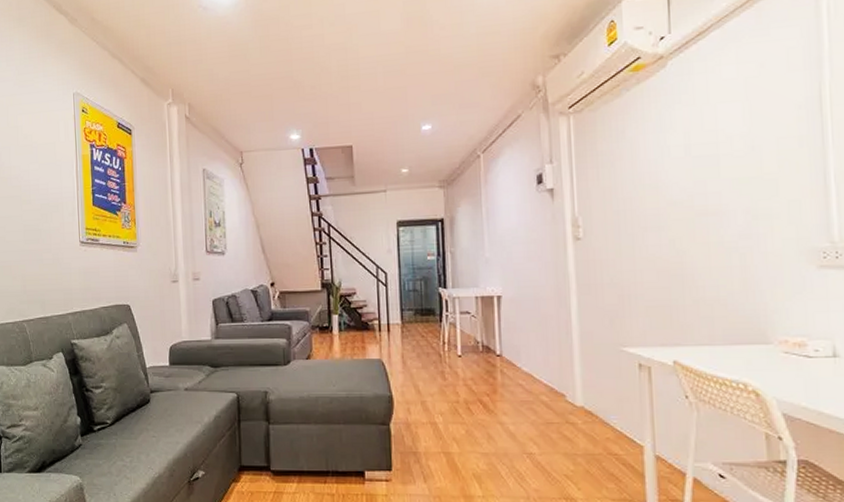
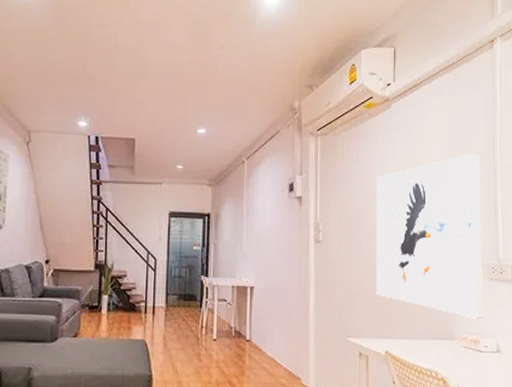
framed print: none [650,108,811,317] -> present [376,153,483,319]

